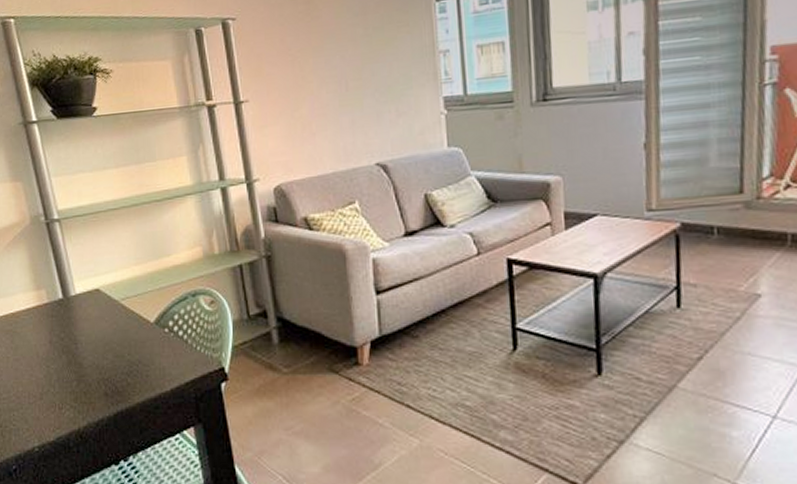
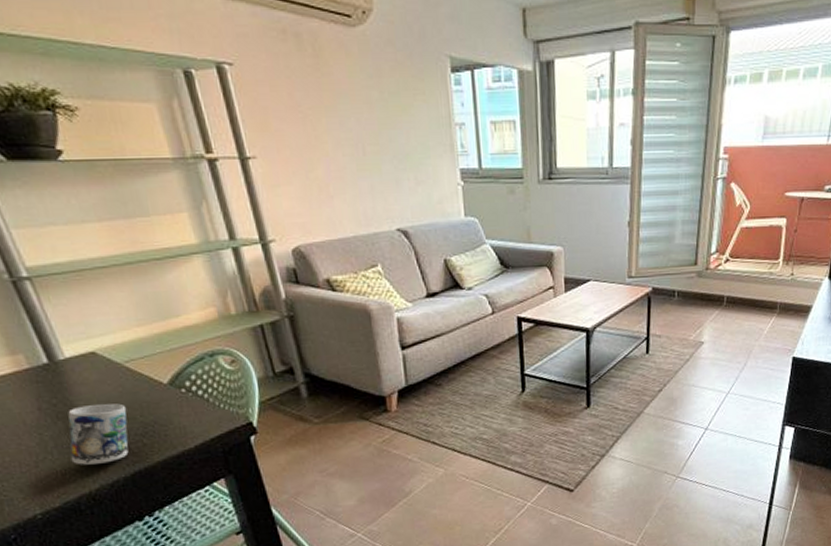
mug: none [68,340,118,401] -> present [68,403,129,465]

